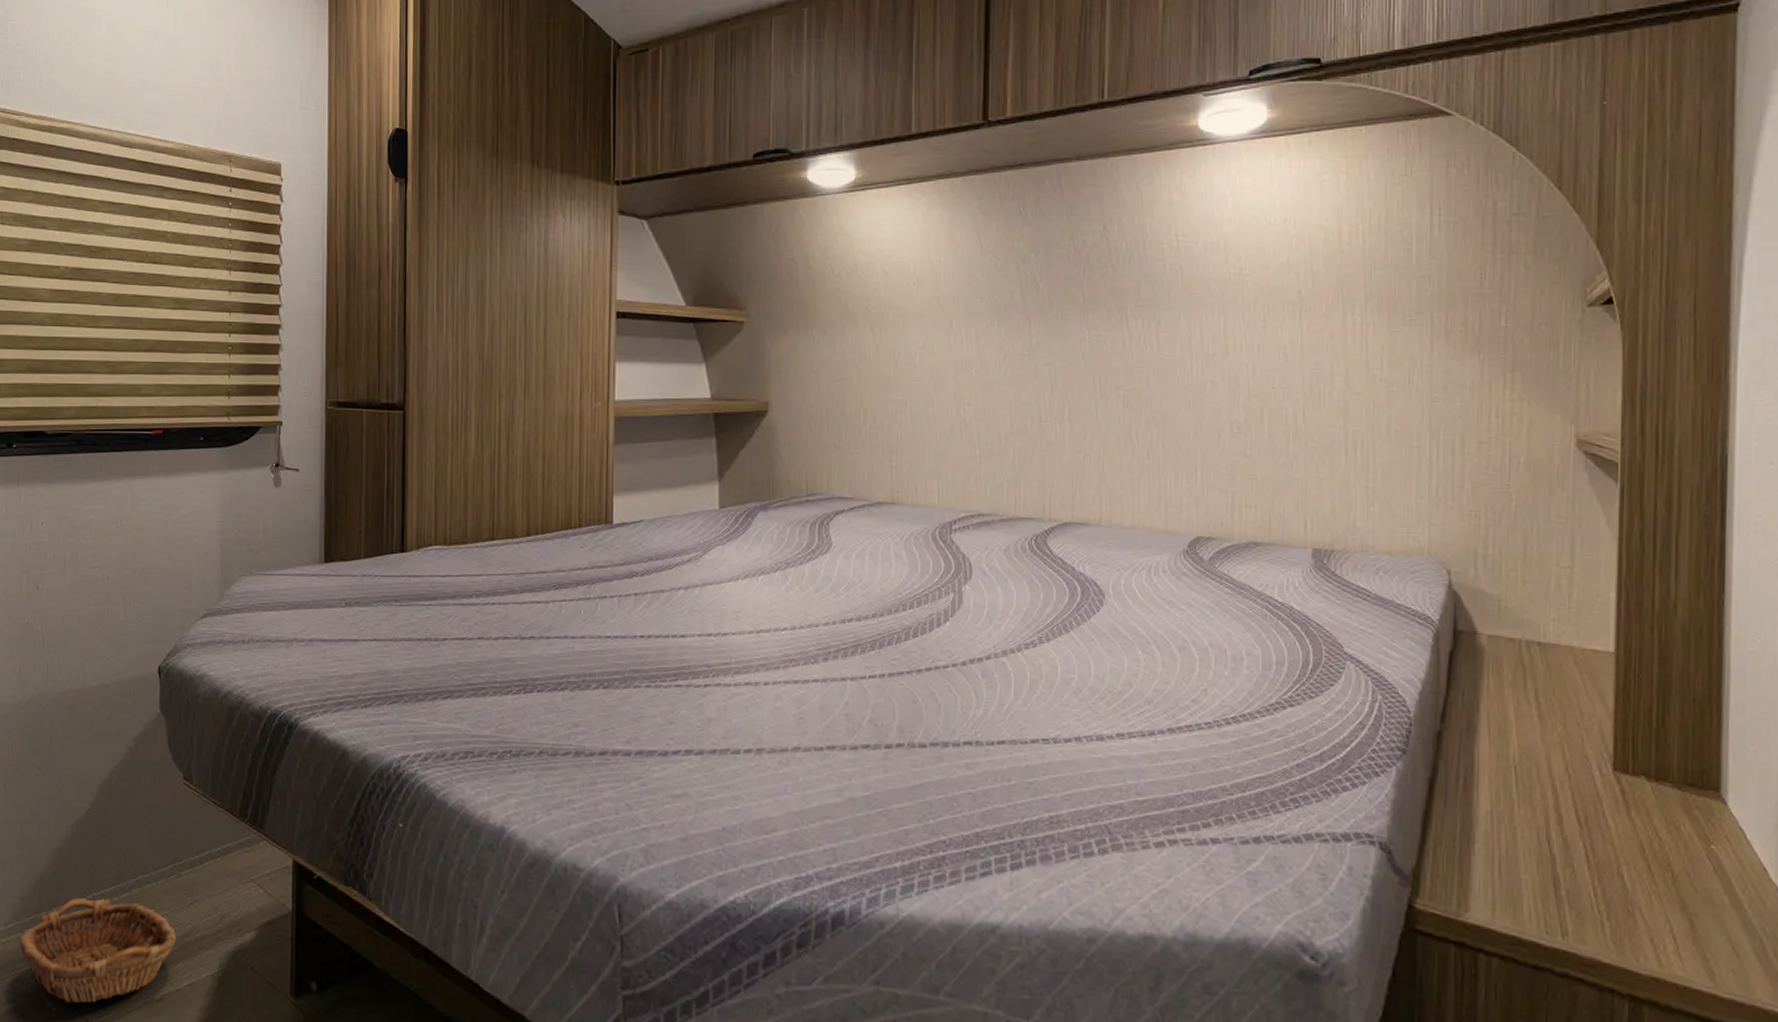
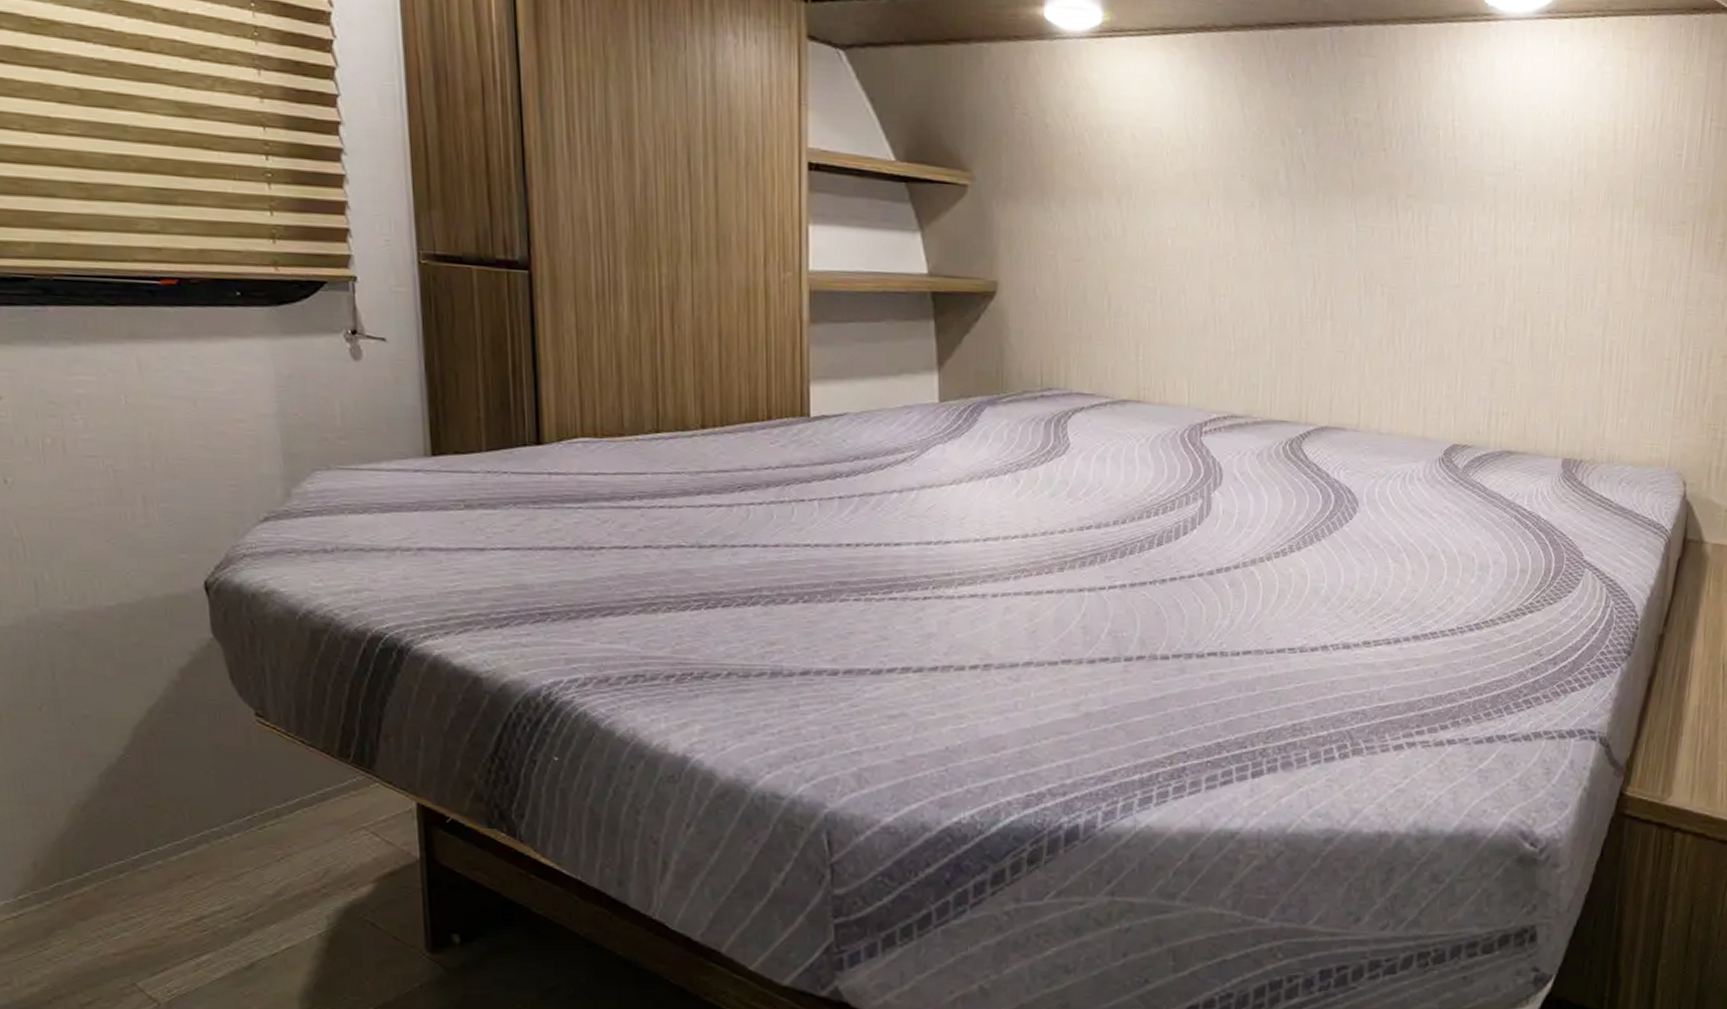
basket: present [19,898,177,1003] -> none [37,857,266,978]

